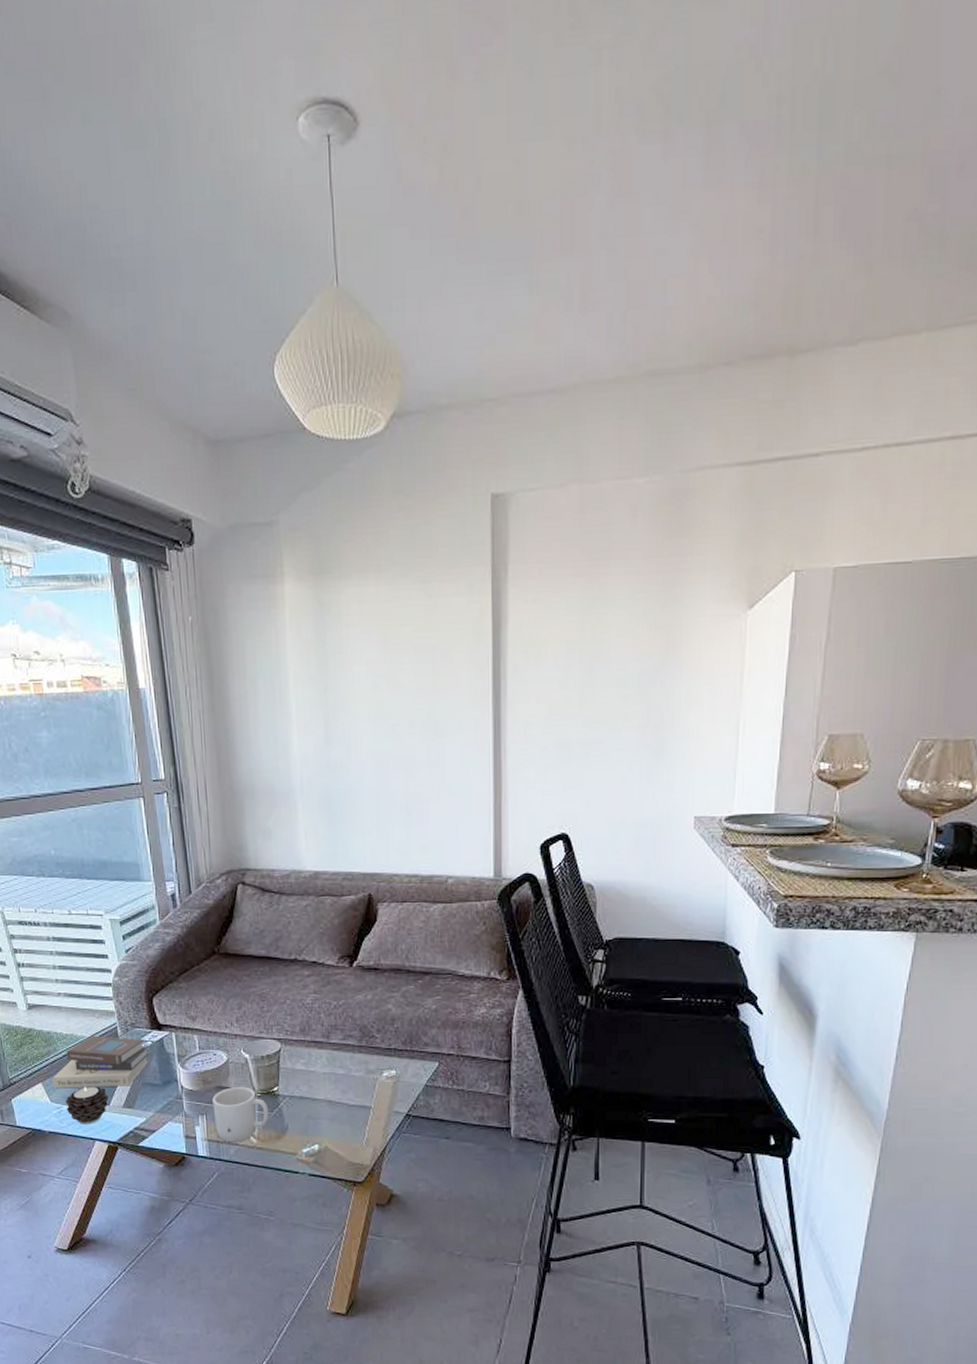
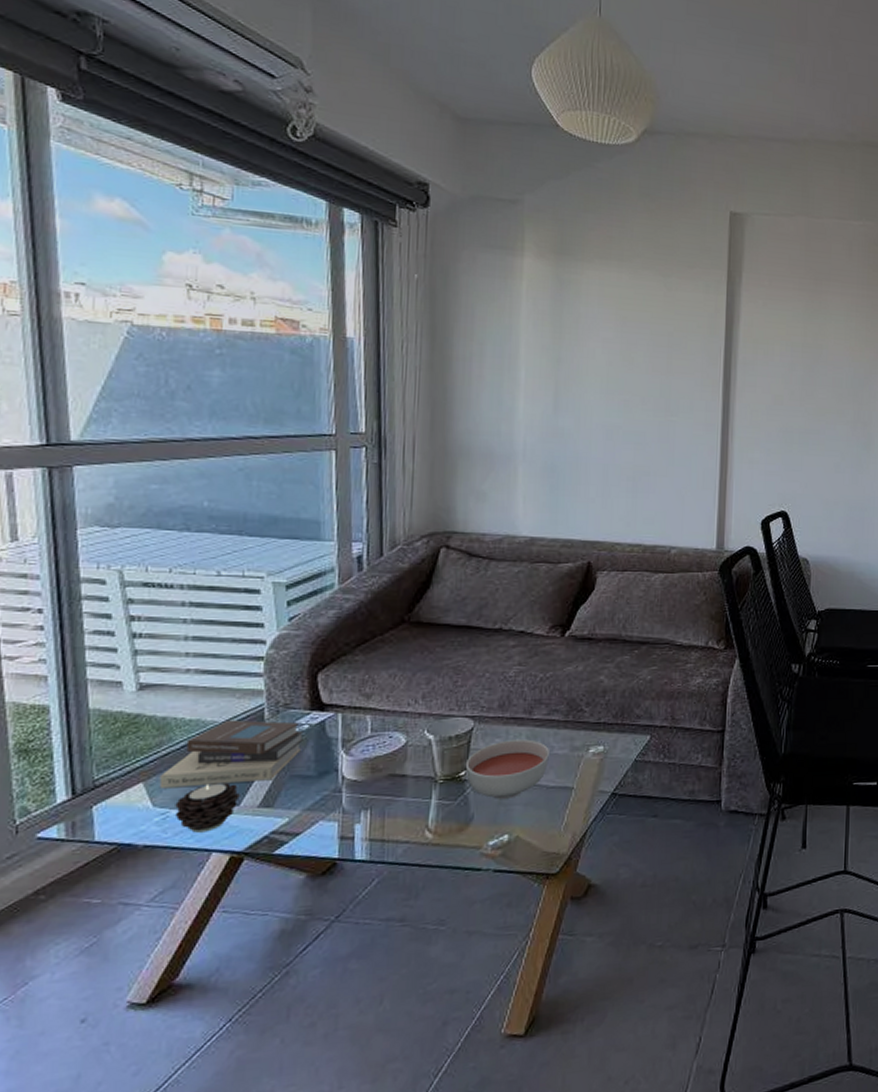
mug: present [212,1086,269,1142] -> none [380,772,452,840]
bowl: none [277,1061,348,1113] -> present [465,739,549,799]

